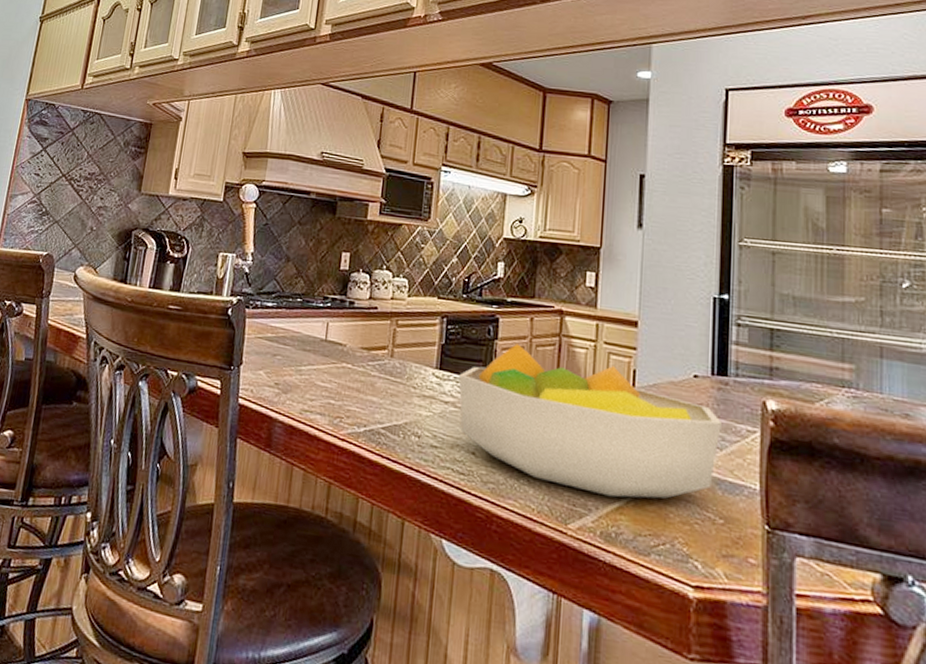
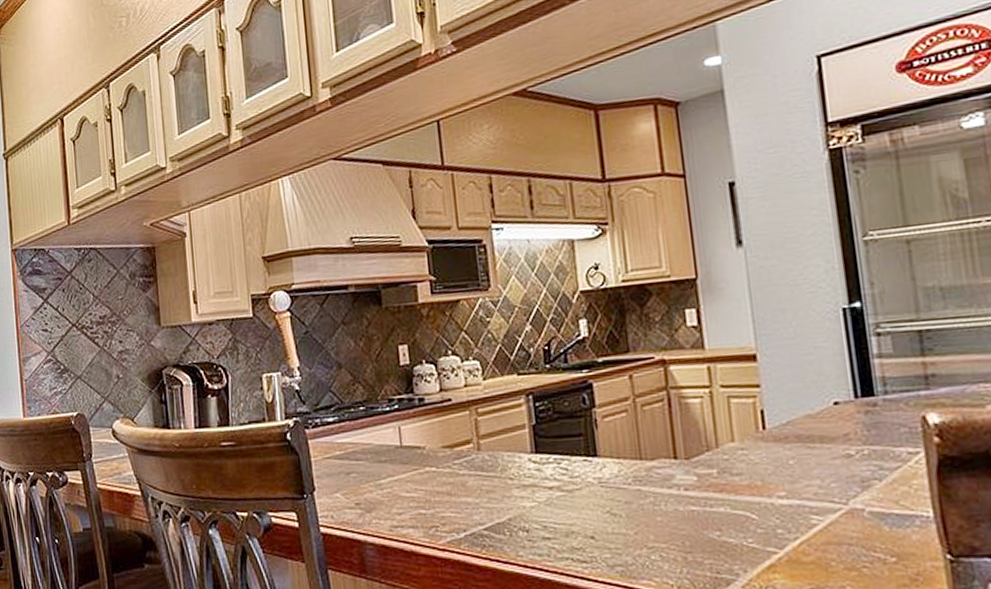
fruit bowl: present [458,344,721,499] -> none [559,407,877,556]

